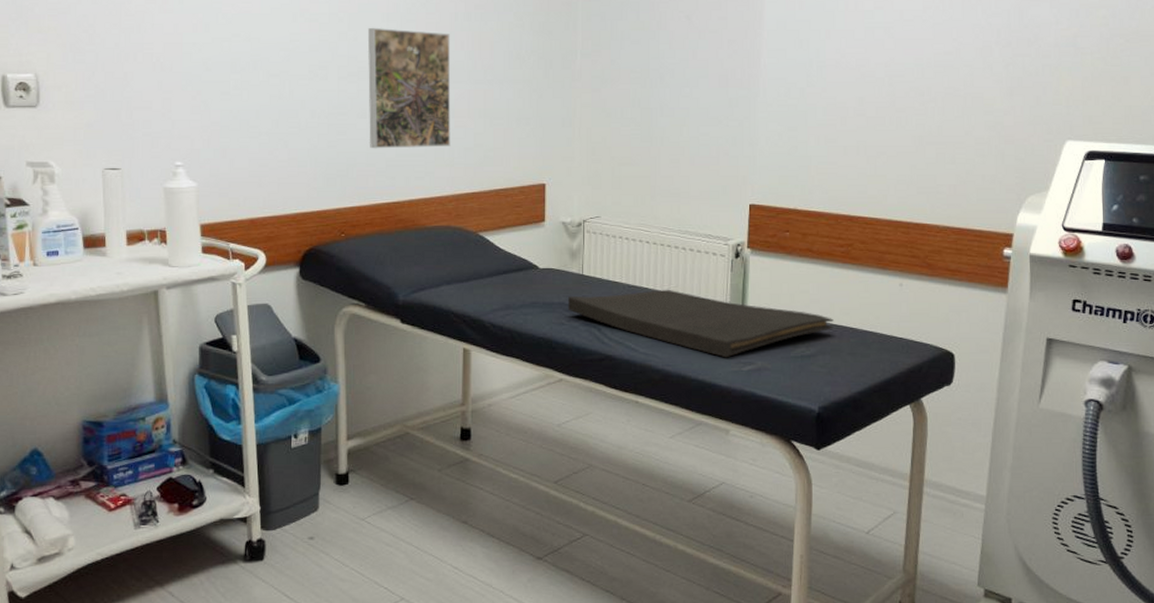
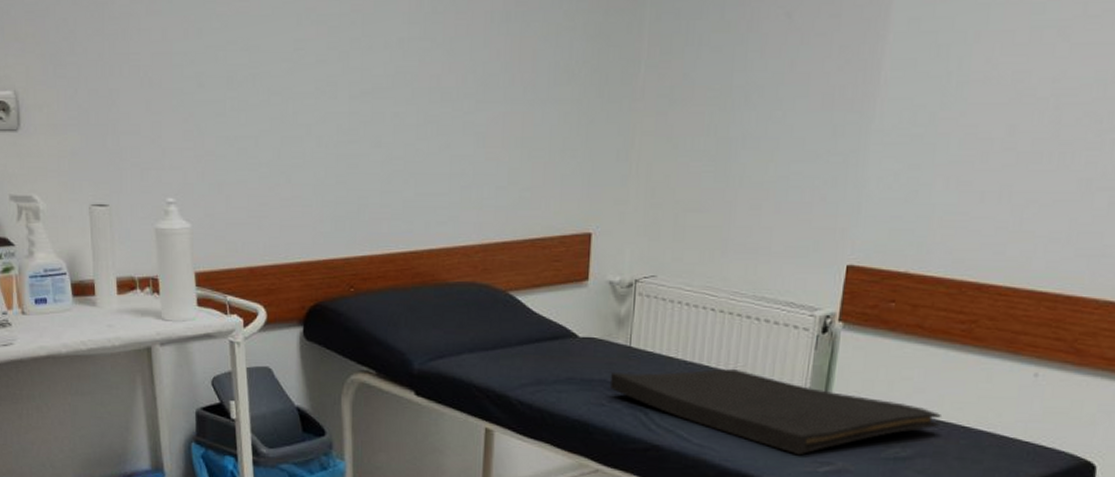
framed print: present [367,27,451,149] -> none [384,31,484,186]

